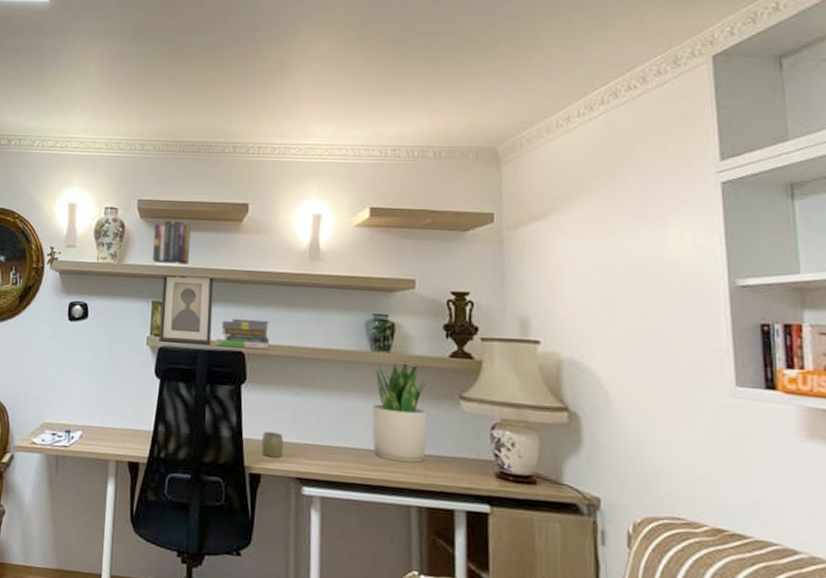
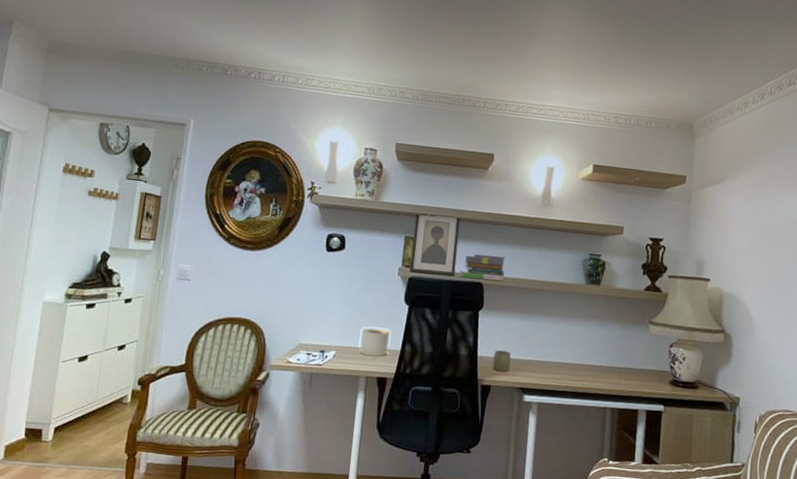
planter: none [108,405,141,439] -> present [360,328,390,357]
books: present [153,220,192,266] -> none [407,164,444,206]
planter: present [372,361,427,463] -> none [581,293,626,374]

